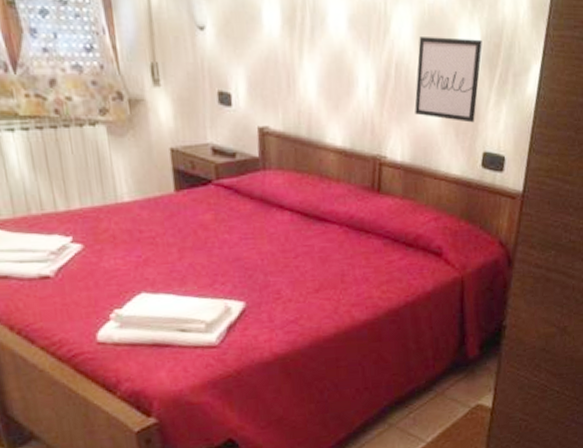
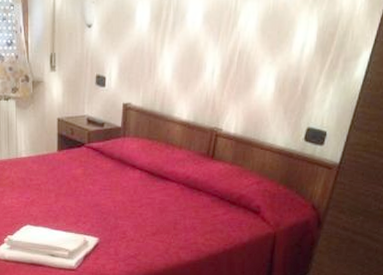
wall art: present [414,37,482,123] -> none [251,28,318,102]

